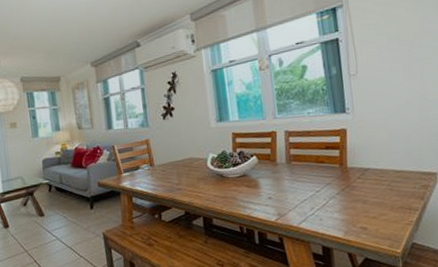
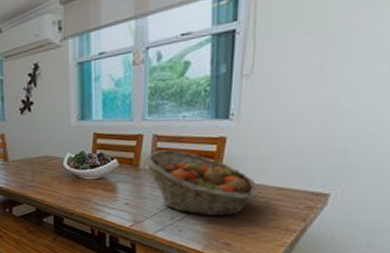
fruit basket: none [281,143,382,203] -> present [145,150,259,217]

